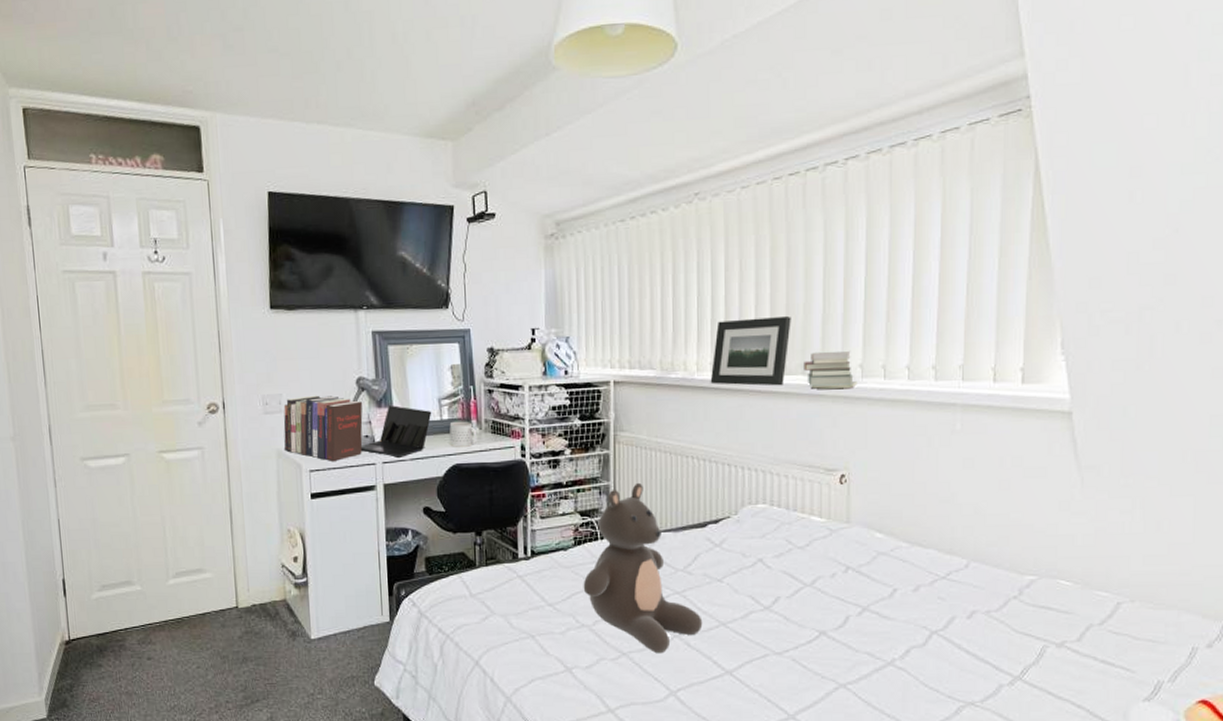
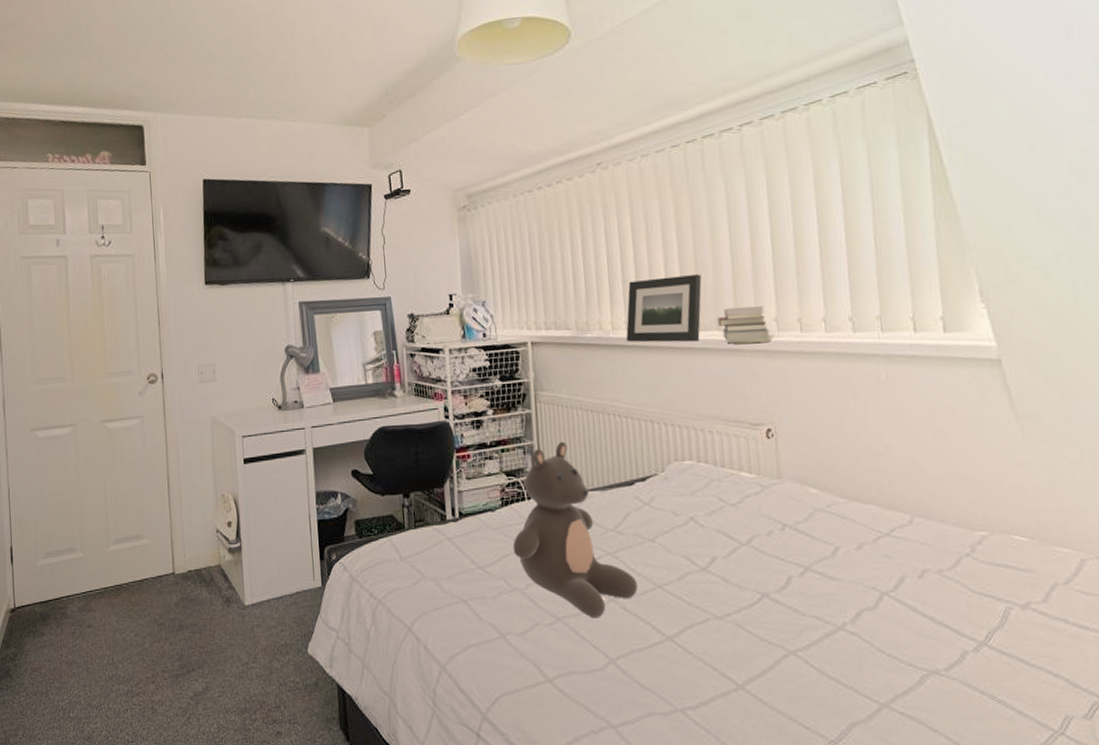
books: present [283,395,363,461] -> none [217,363,292,427]
laptop: present [360,405,432,458] -> none [290,371,358,422]
mug: present [449,421,478,448] -> none [374,384,402,411]

